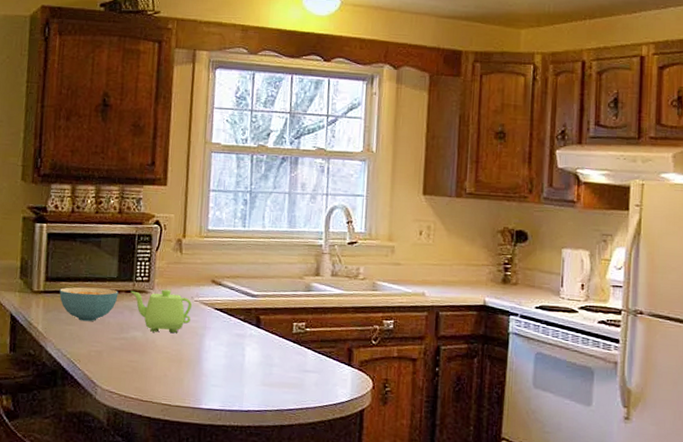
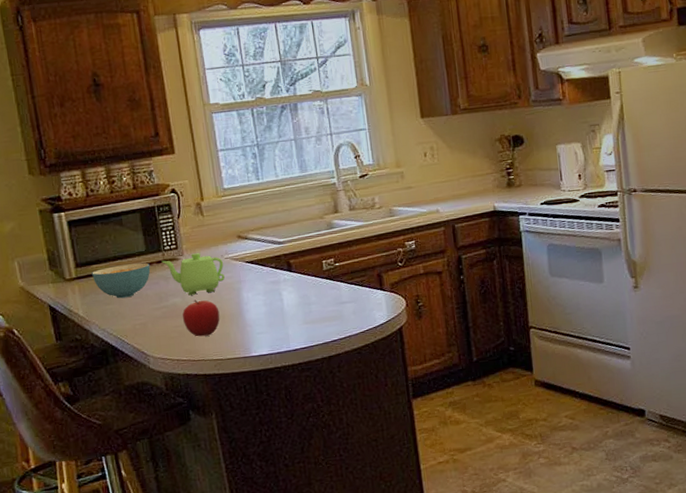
fruit: none [139,337,178,378] -> present [182,299,220,337]

